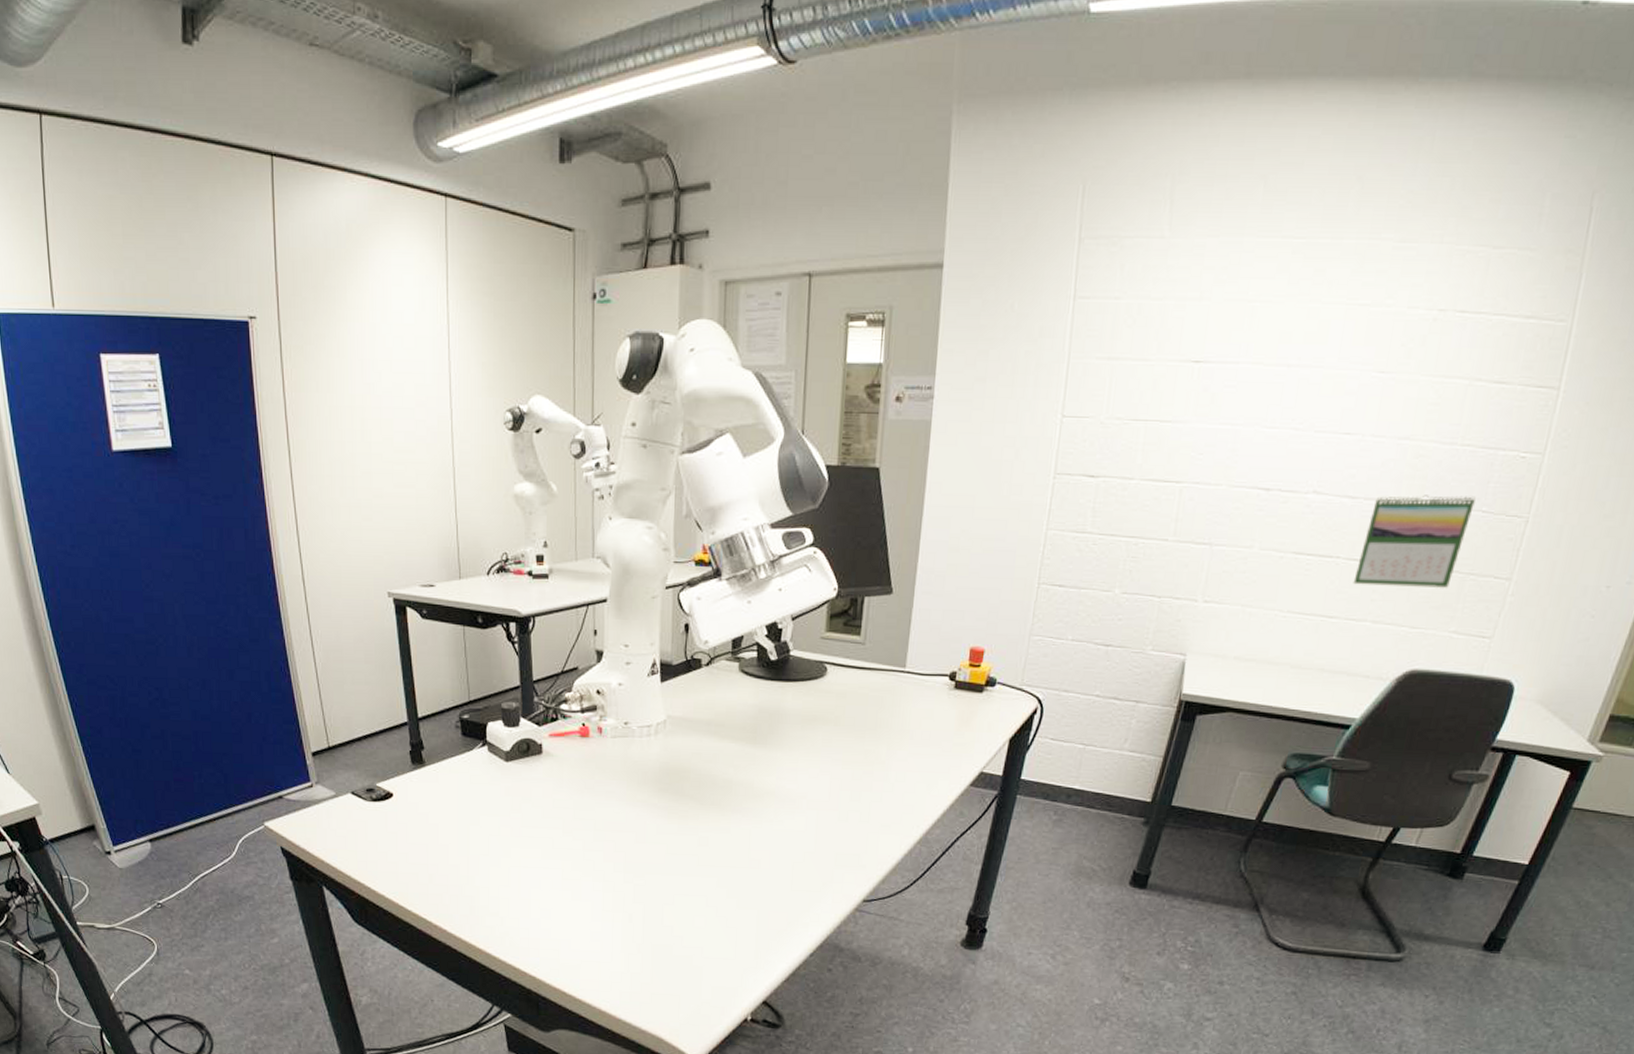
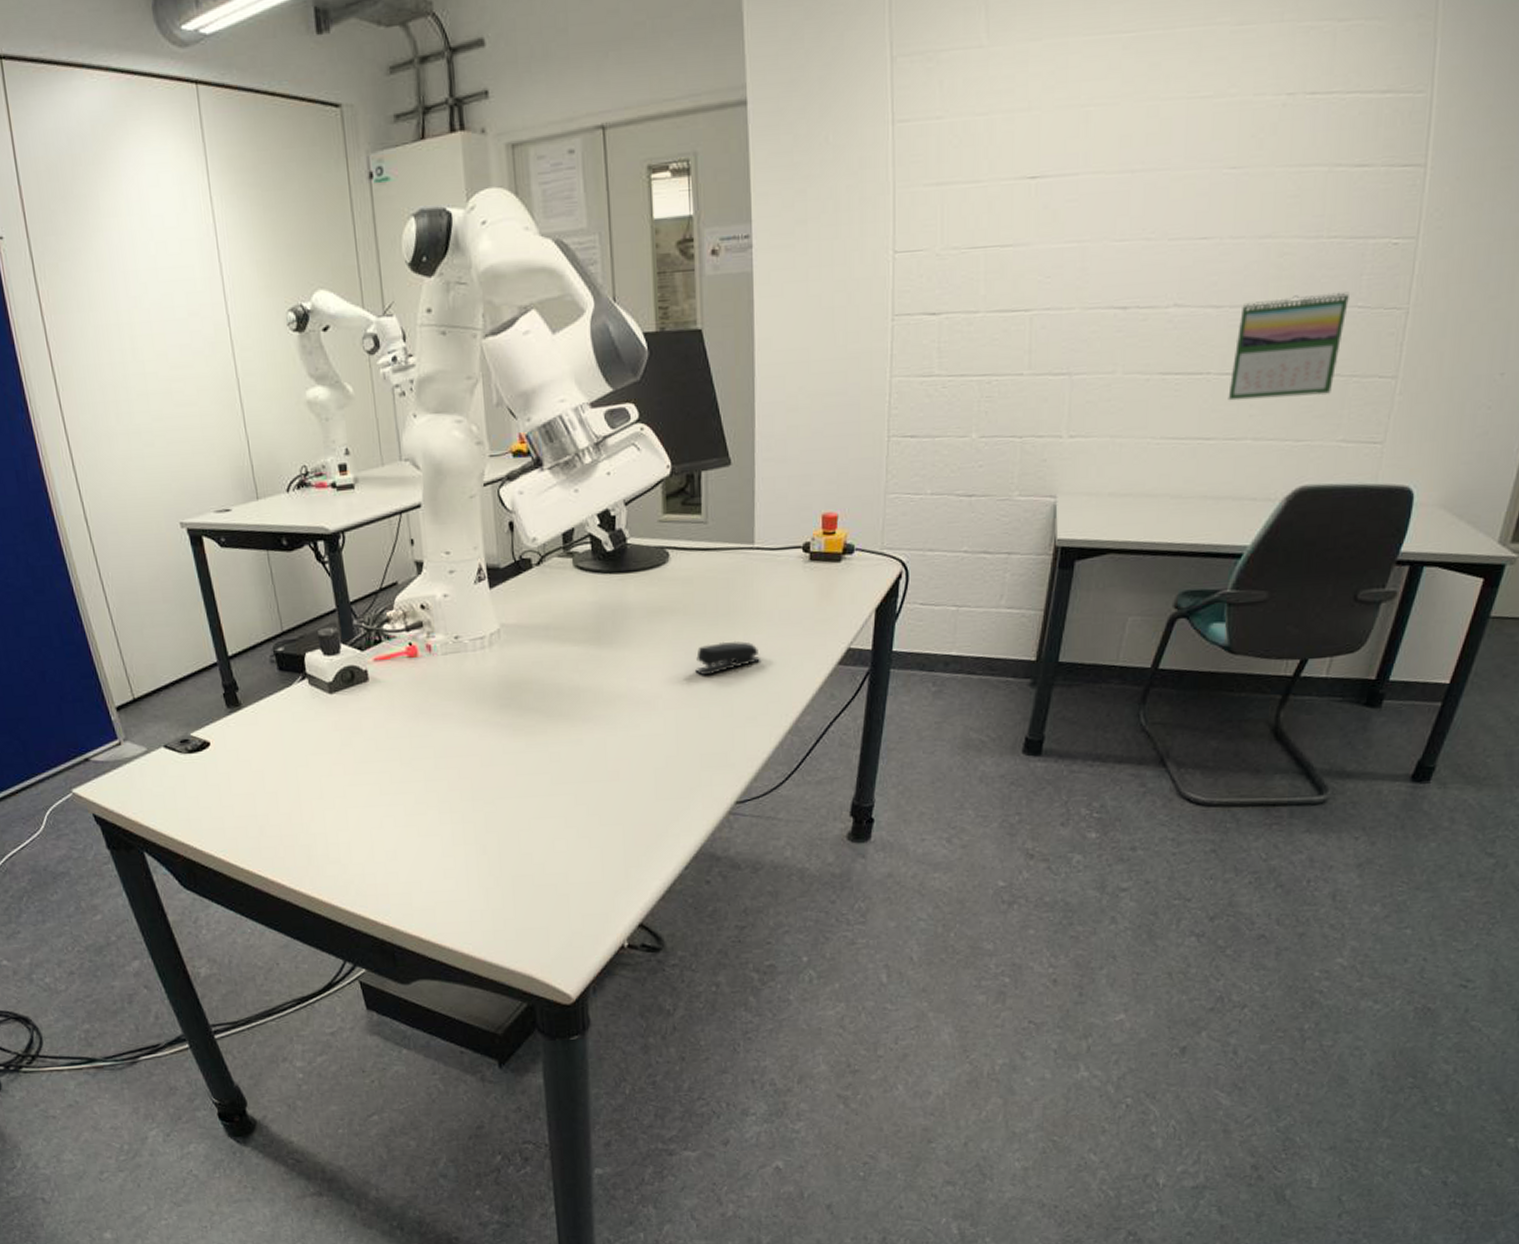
stapler: none [839,753,900,783] -> present [695,640,760,676]

